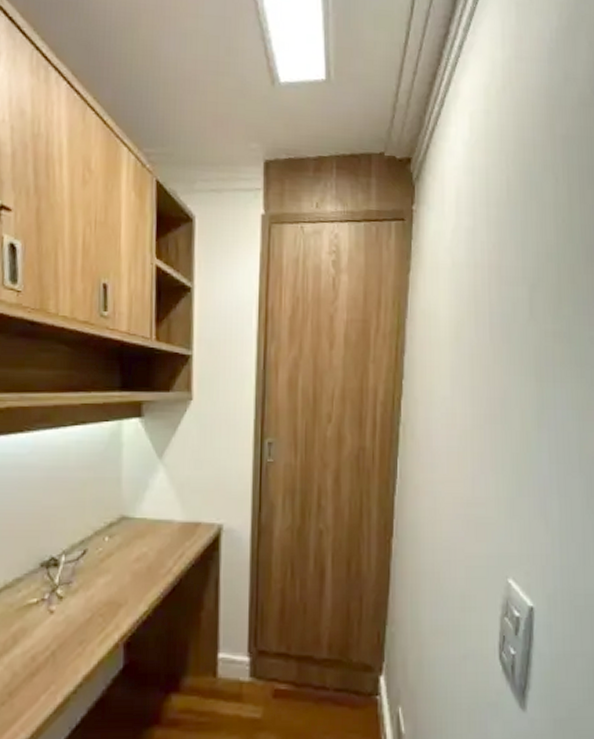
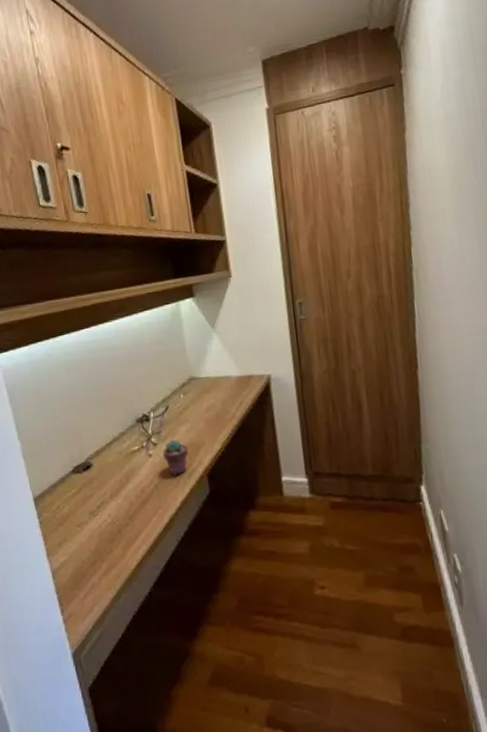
potted succulent: none [69,593,105,641] -> present [163,439,189,476]

